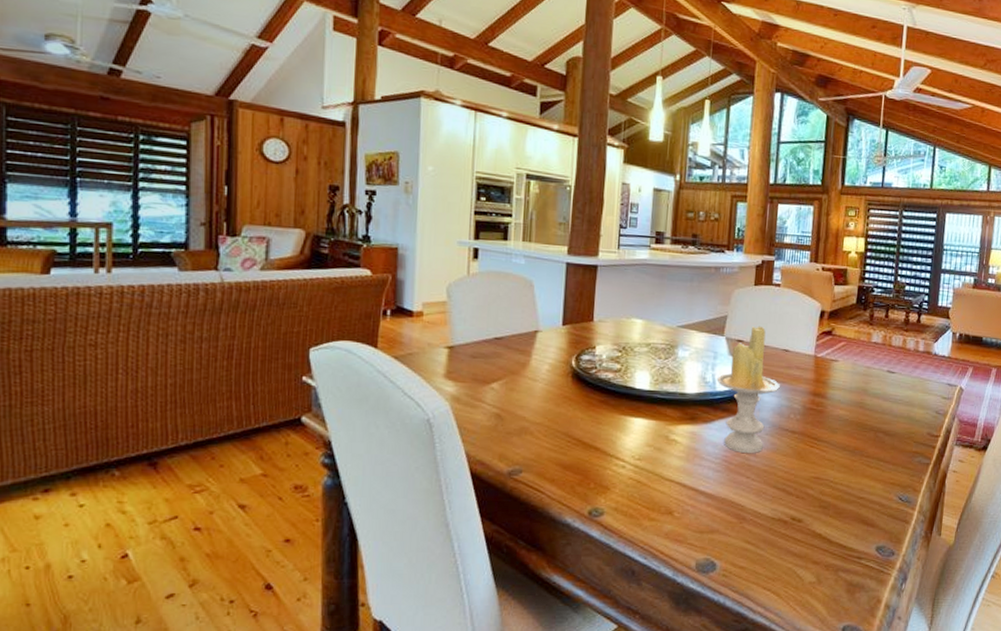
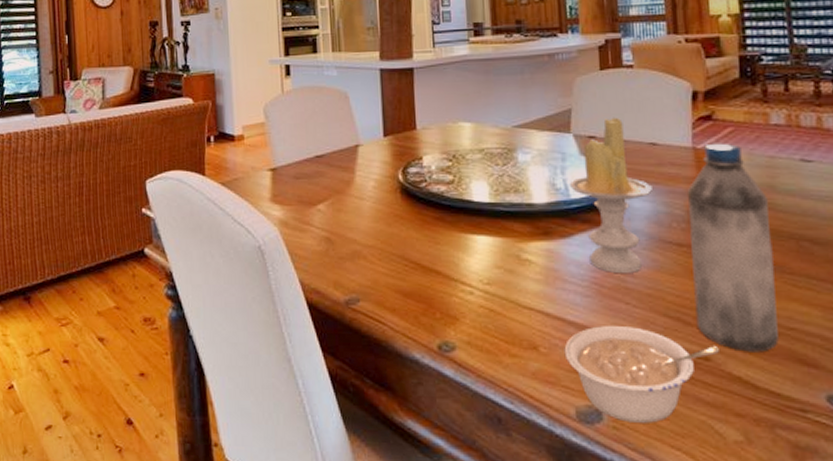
legume: none [693,495,809,571] -> present [564,326,719,423]
water bottle: none [796,353,861,516] -> present [686,143,779,352]

